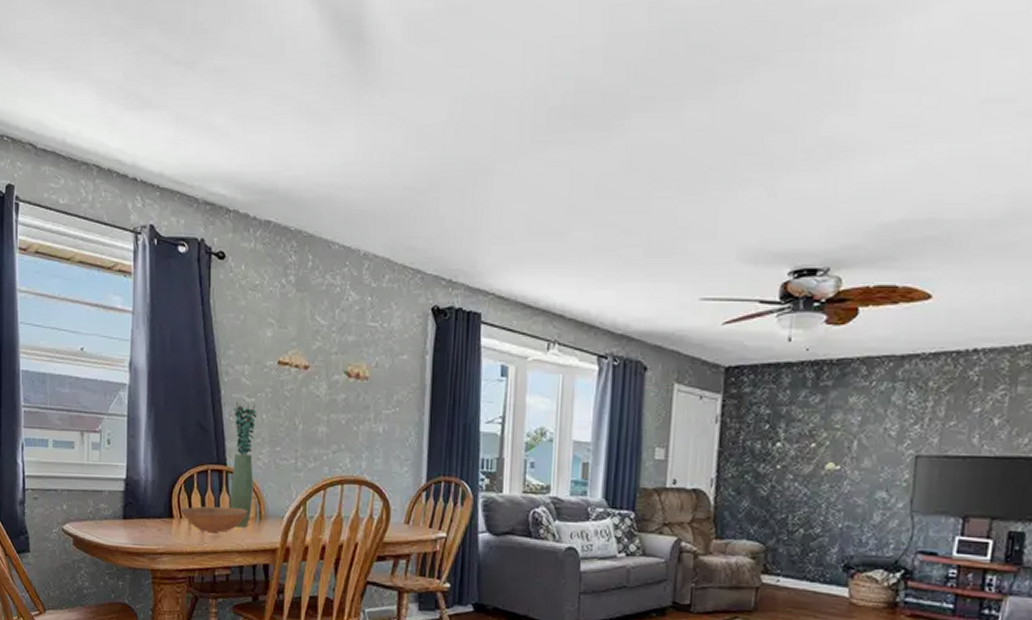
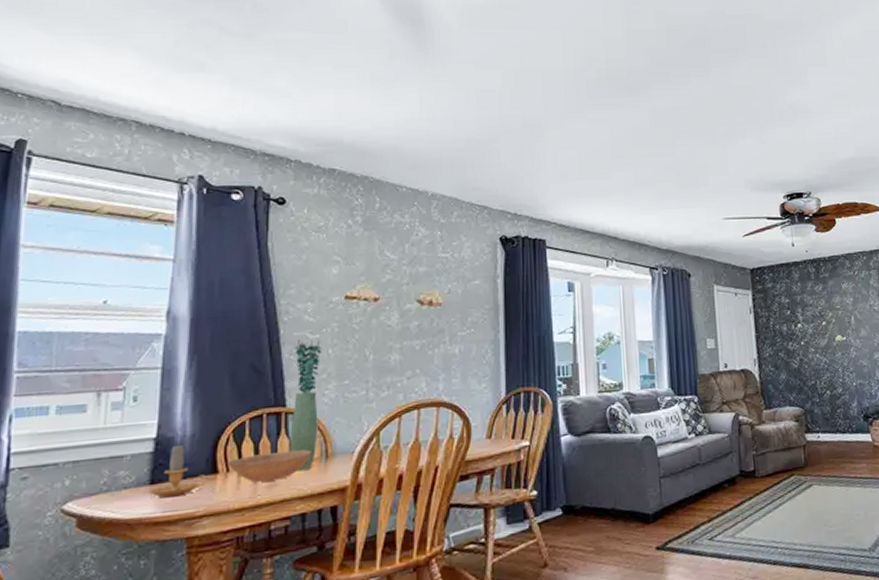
candle: none [122,487,166,533] -> present [149,444,208,498]

